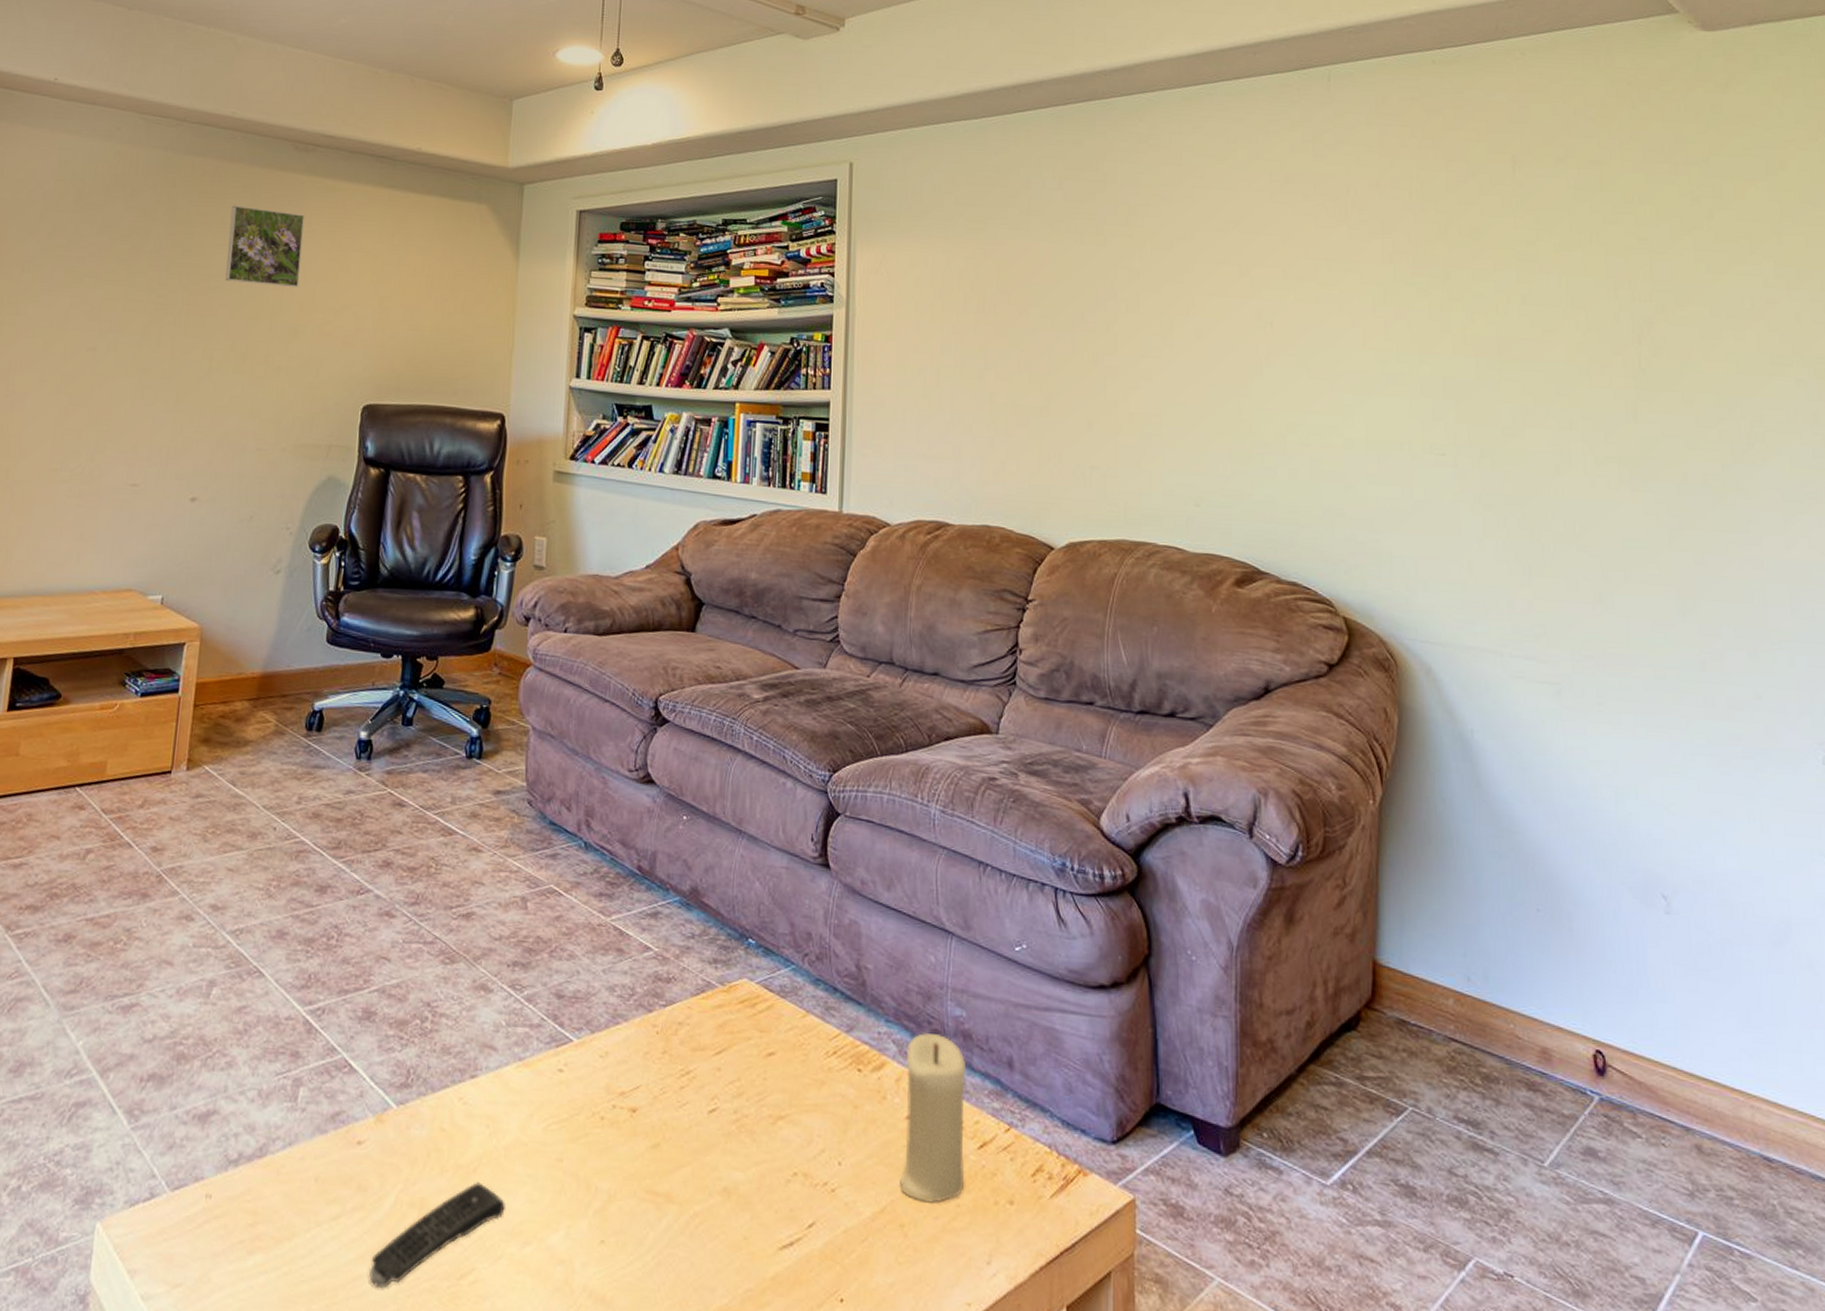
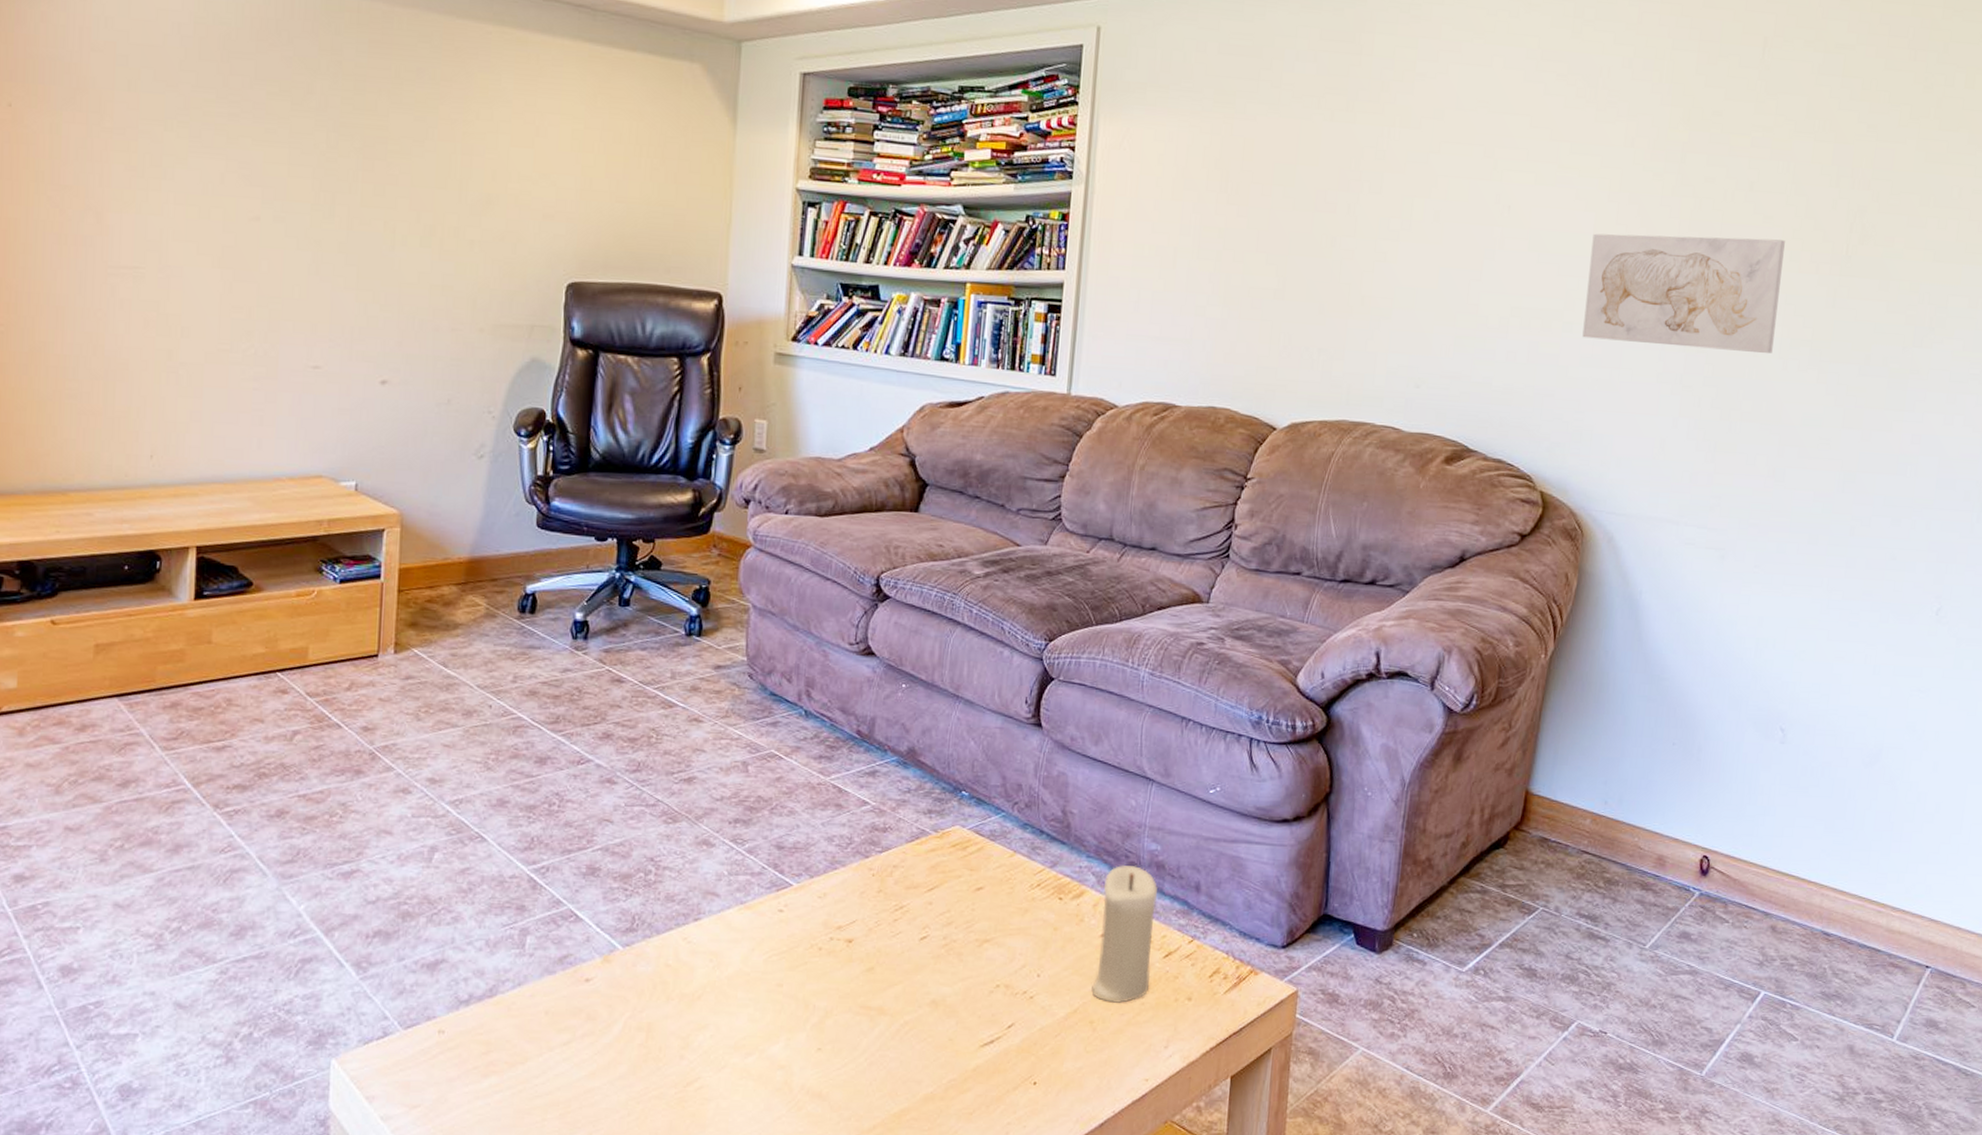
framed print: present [225,205,305,287] -> none [405,57,493,153]
remote control: present [369,1182,507,1289] -> none [601,1007,730,1098]
wall art: none [1363,348,1576,472] -> present [1582,233,1785,354]

